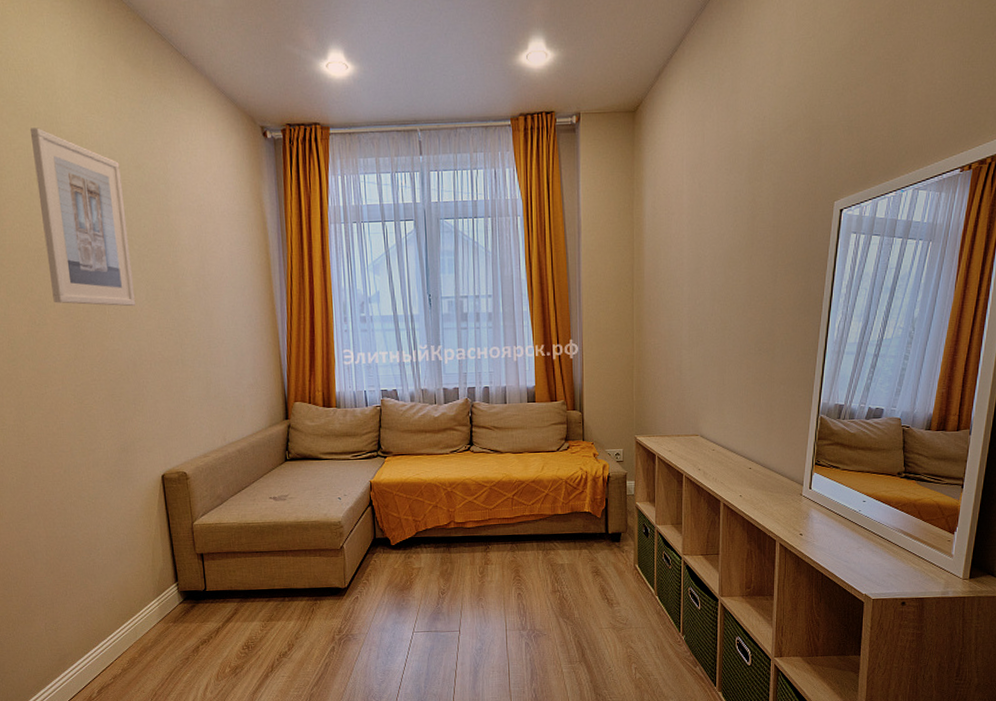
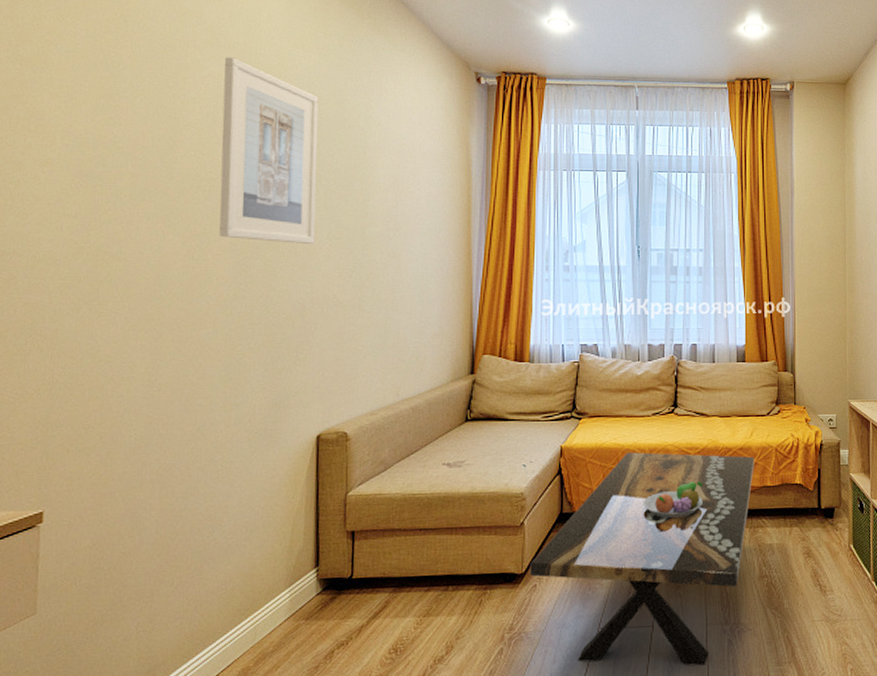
coffee table: none [351,486,546,663] -> present [530,452,754,666]
fruit bowl: none [446,510,499,543] -> present [643,481,703,519]

